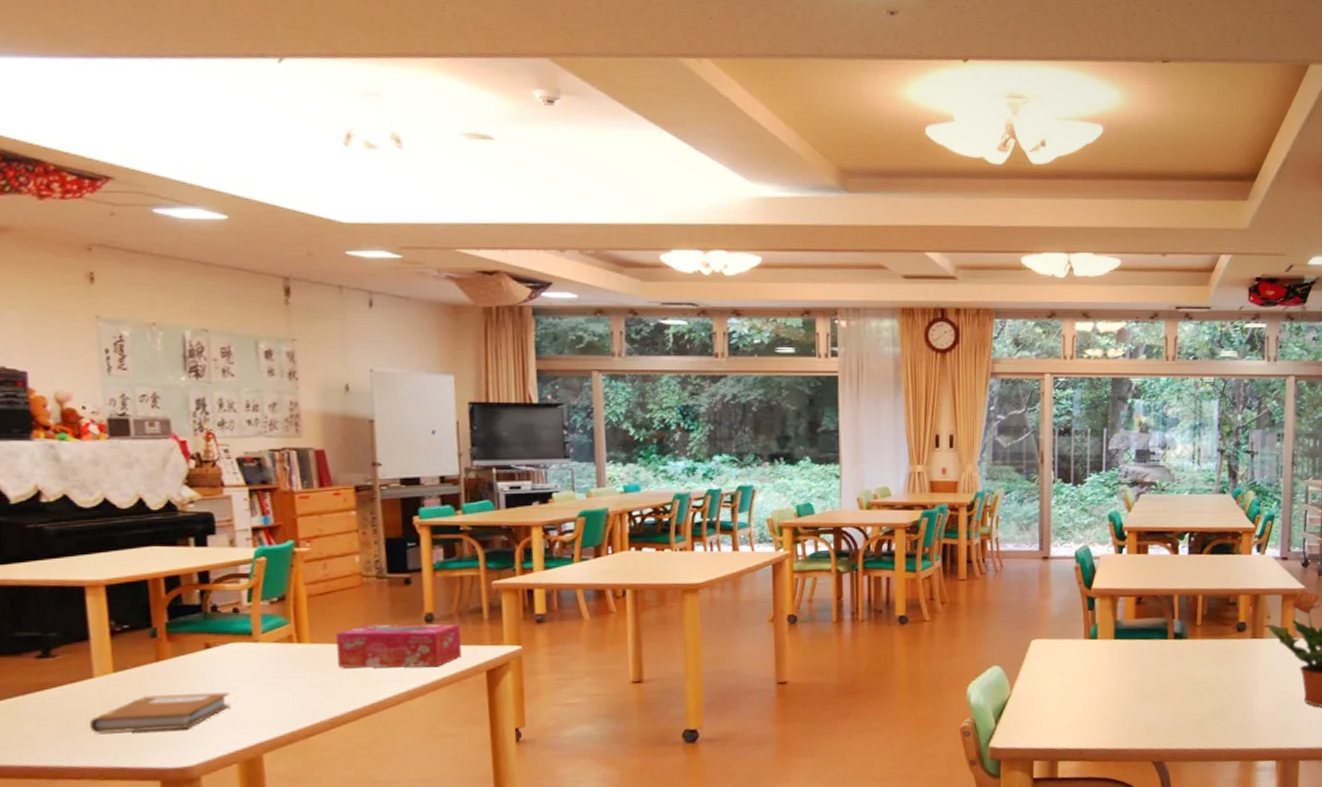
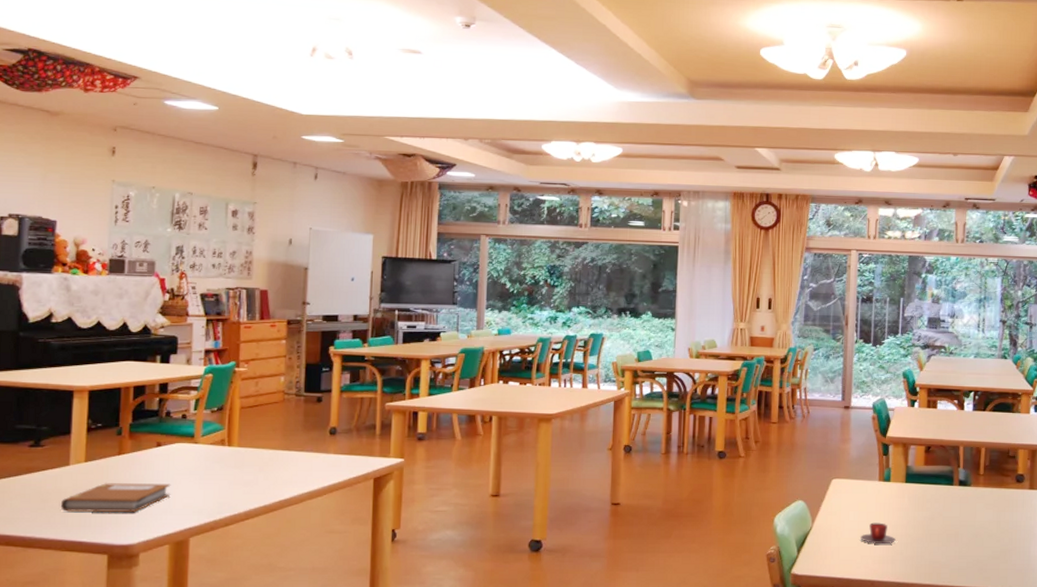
tissue box: present [336,623,463,668] -> none [257,434,357,473]
teacup: none [1066,685,1105,709] -> present [860,522,896,544]

